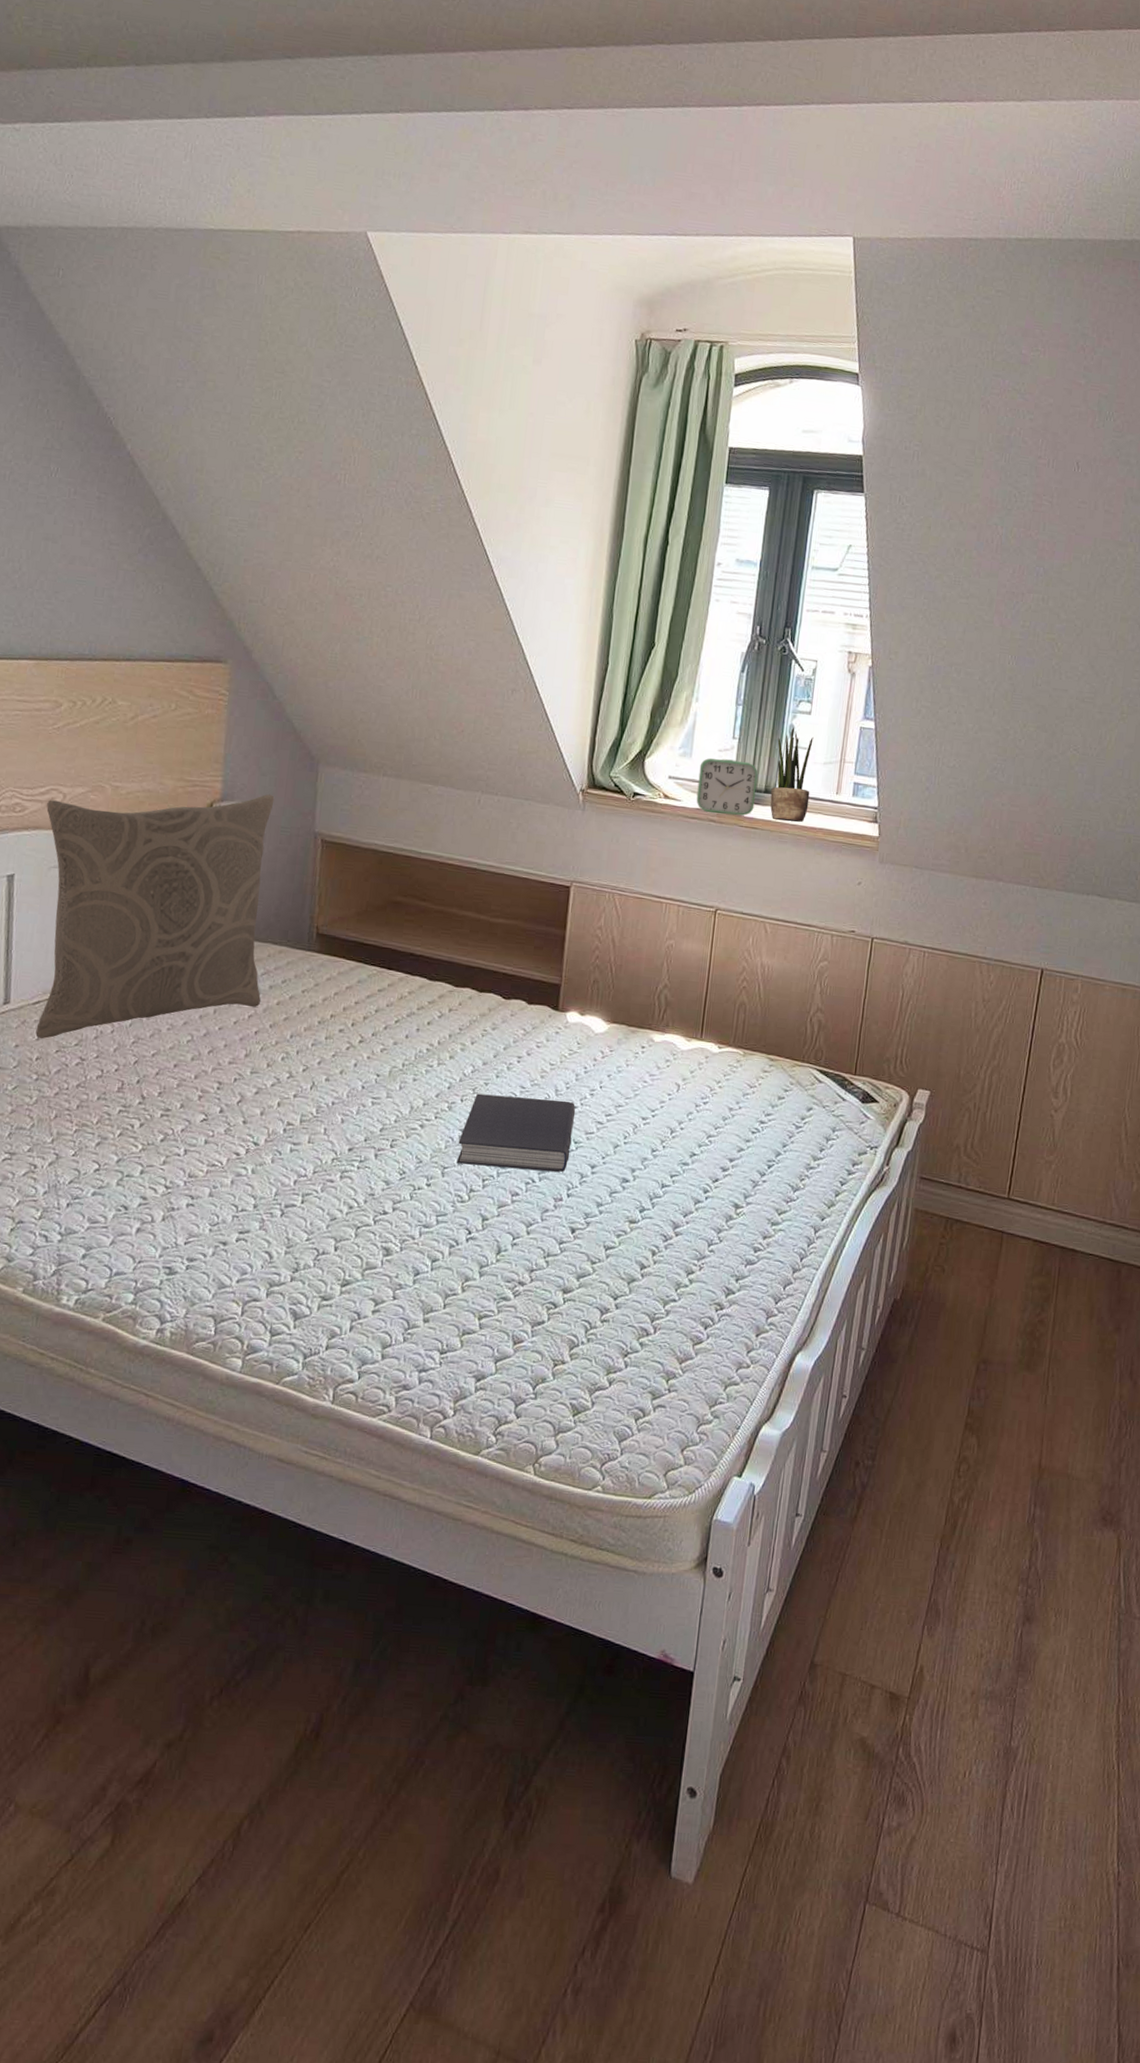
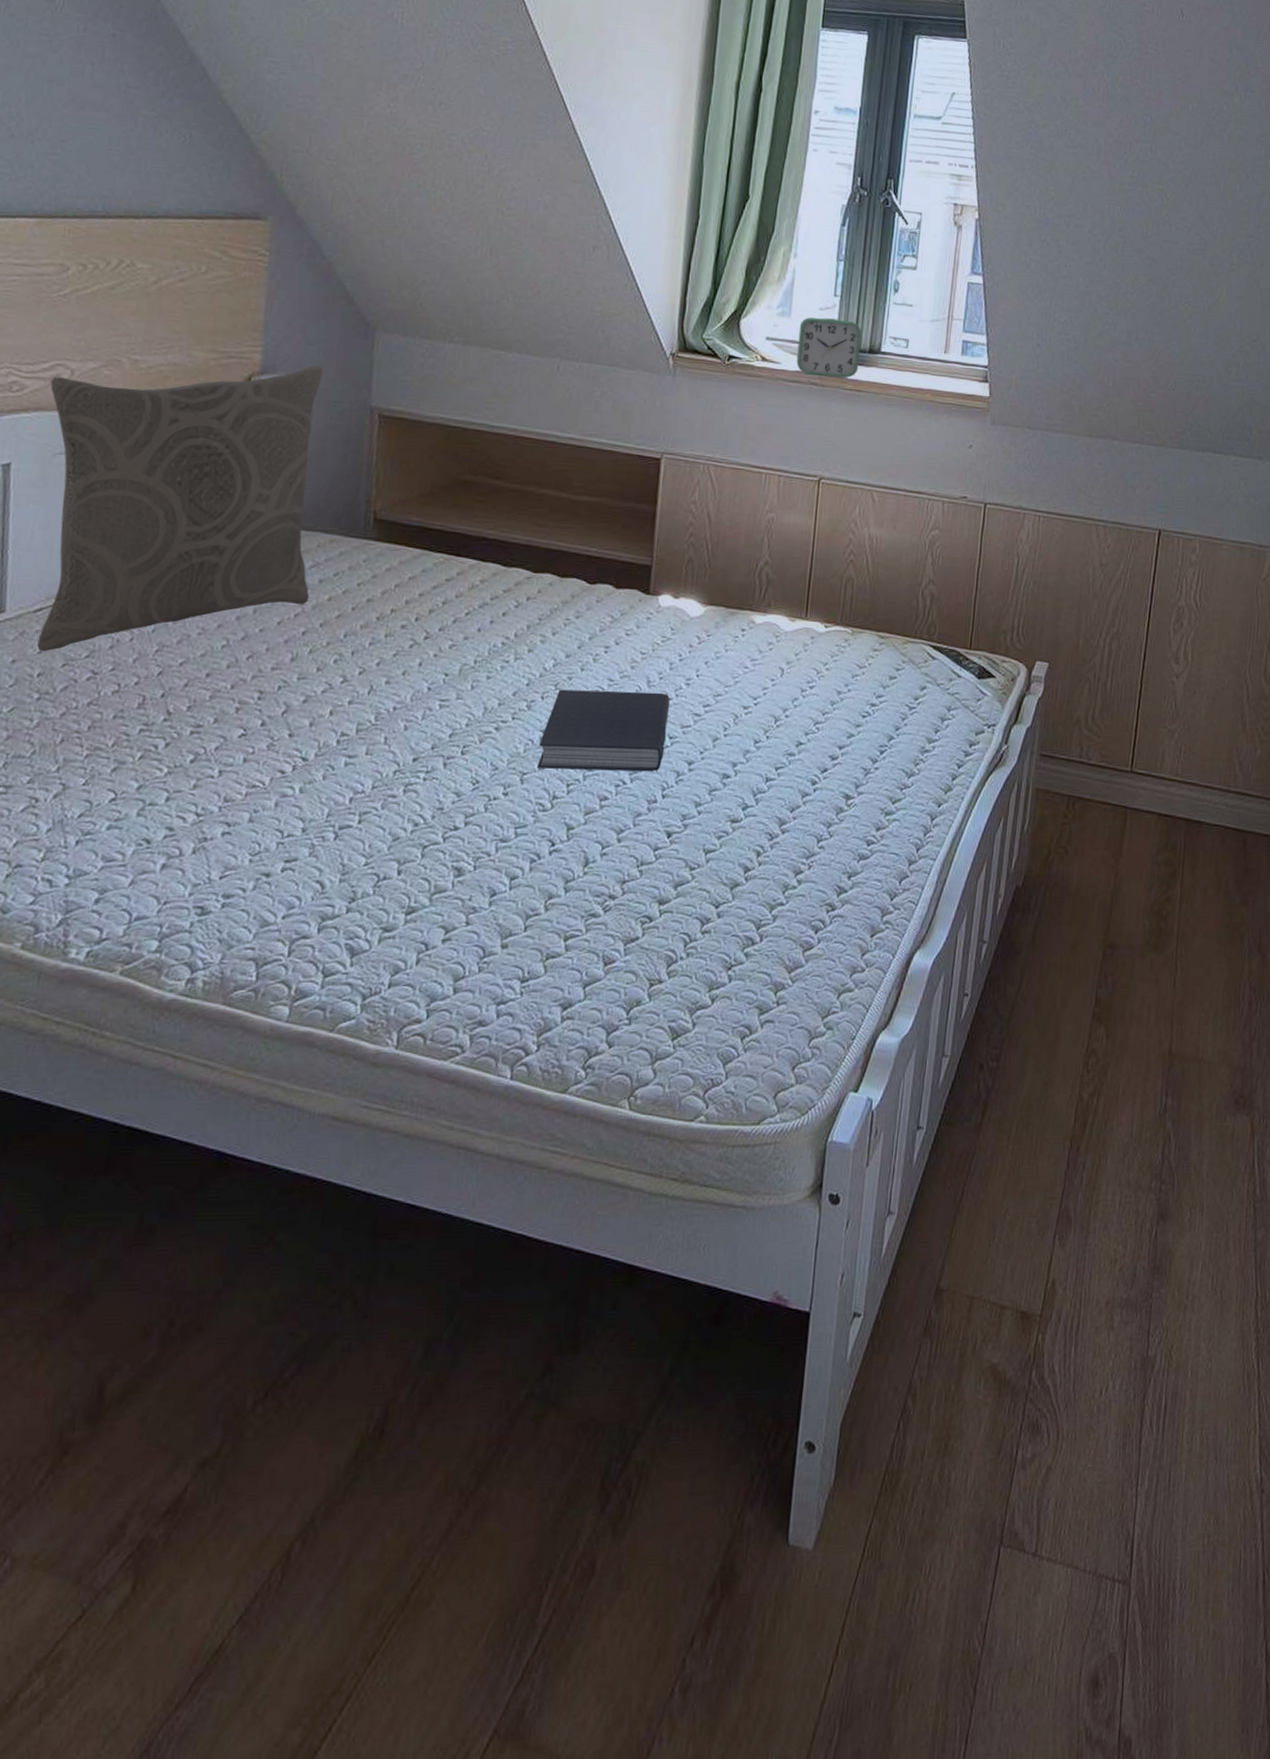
potted plant: present [770,727,814,823] -> none [875,283,920,384]

